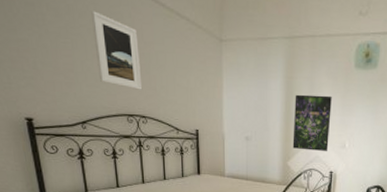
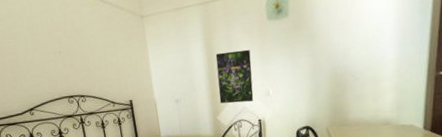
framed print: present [90,11,142,90] -> none [27,11,78,73]

